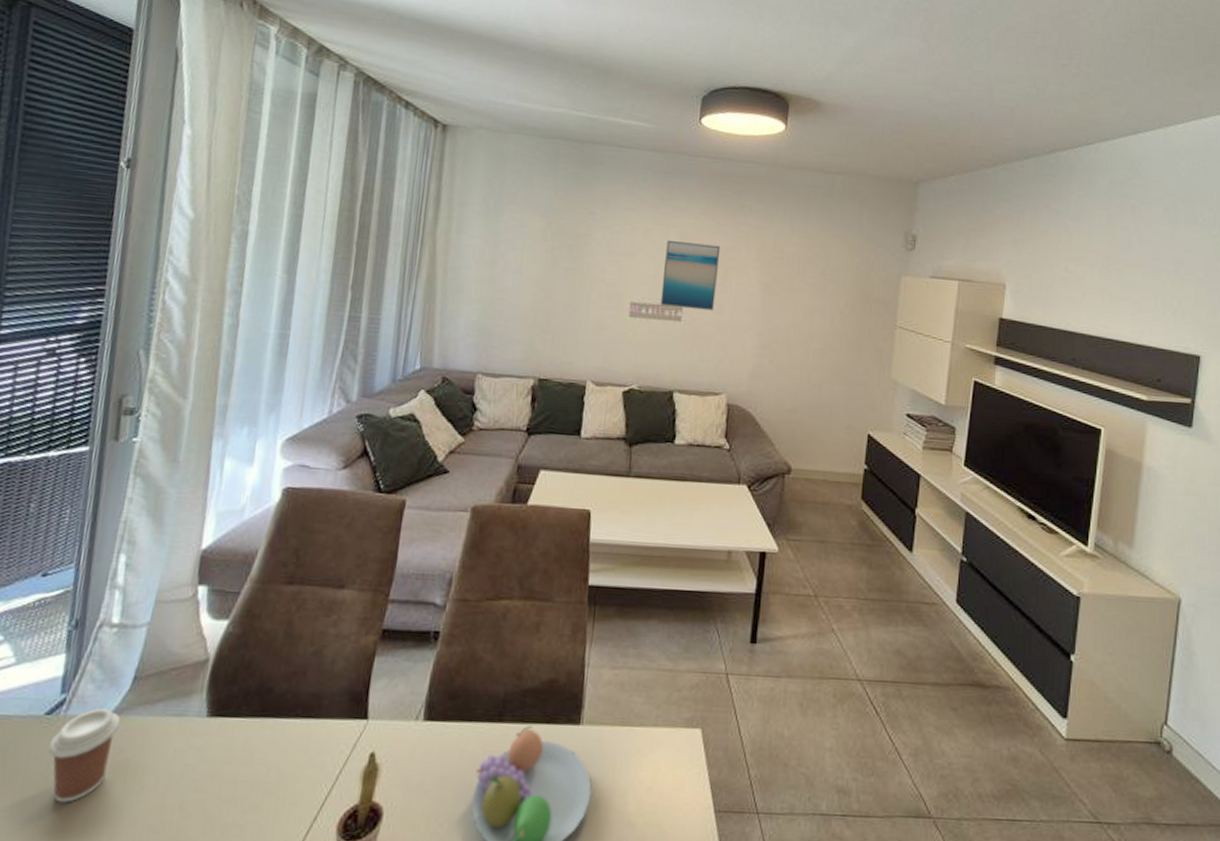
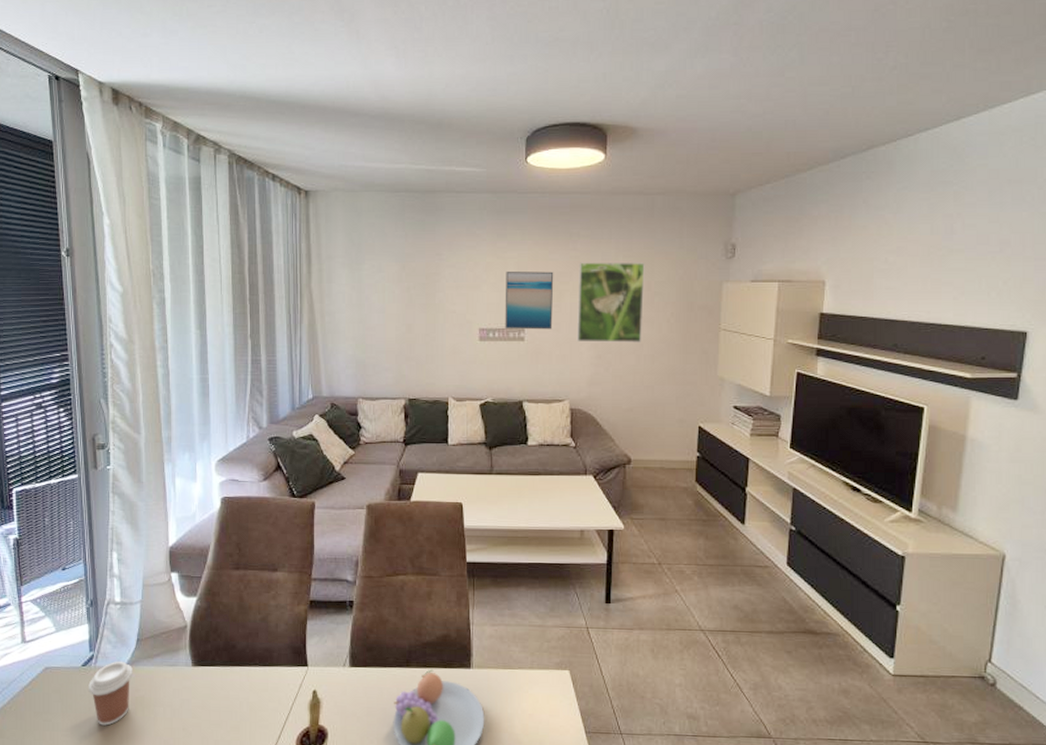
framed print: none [741,238,820,334] -> present [577,262,645,342]

